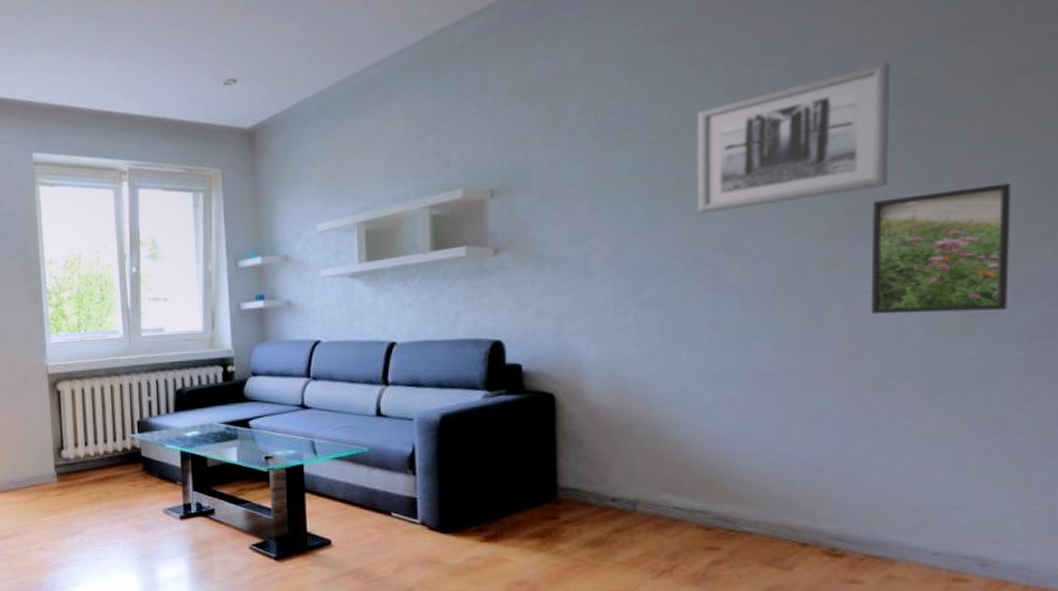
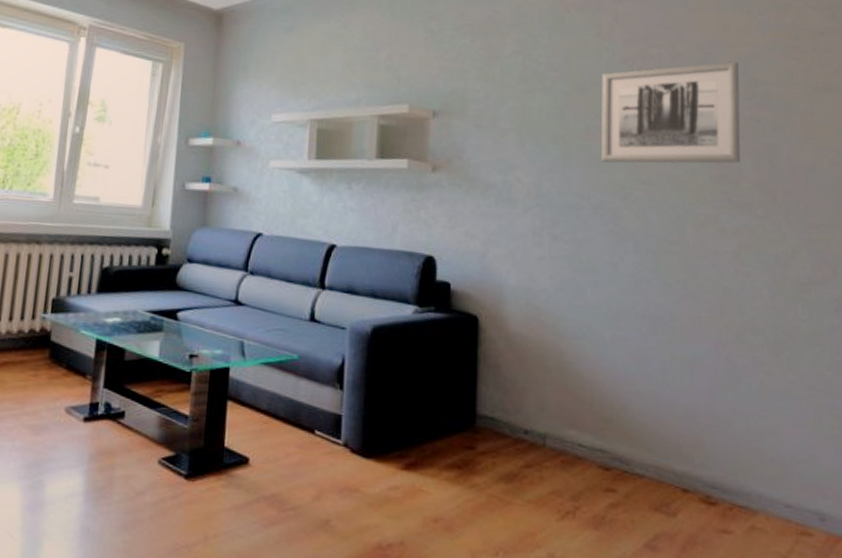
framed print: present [871,183,1011,314] -> none [730,173,827,282]

